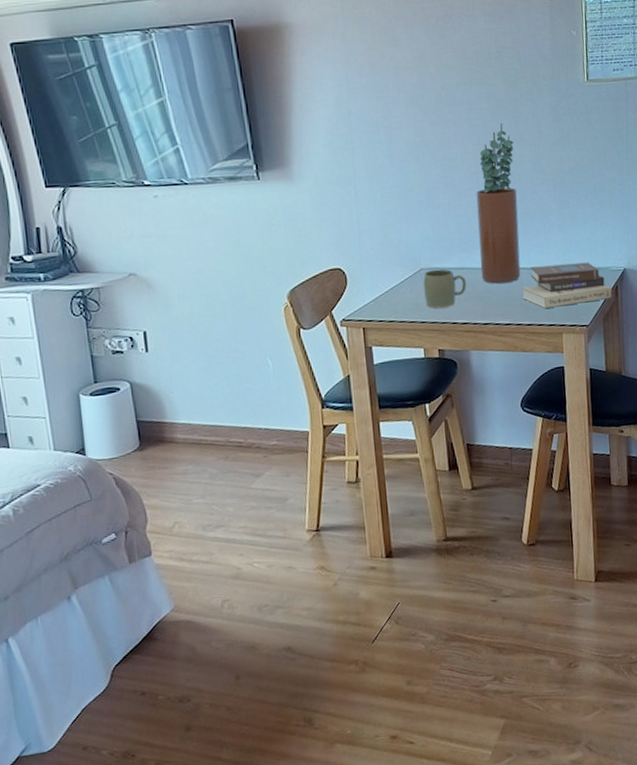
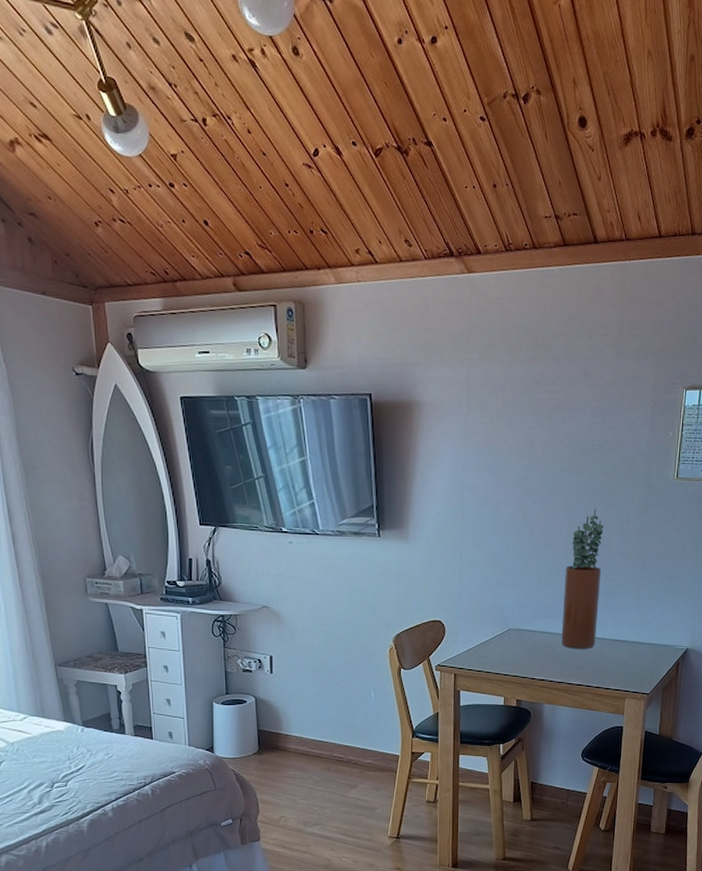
mug: present [423,269,466,309] -> none [509,631,547,664]
books: present [521,262,612,308] -> none [594,638,674,675]

